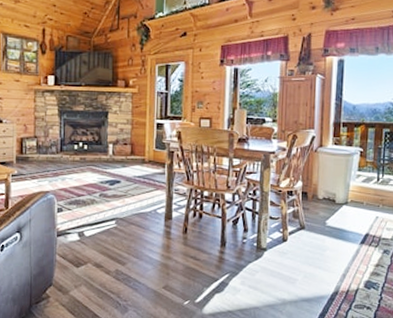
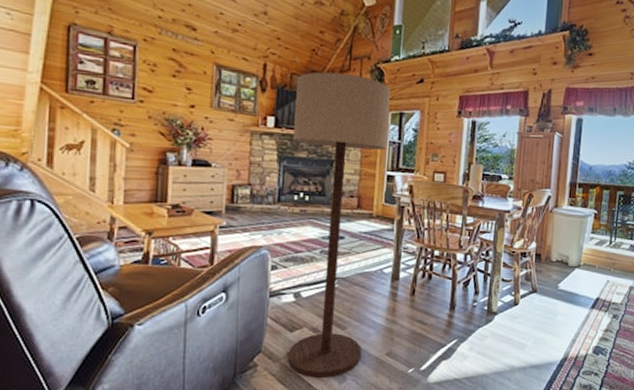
floor lamp: none [71,32,156,310] -> present [287,71,391,379]

